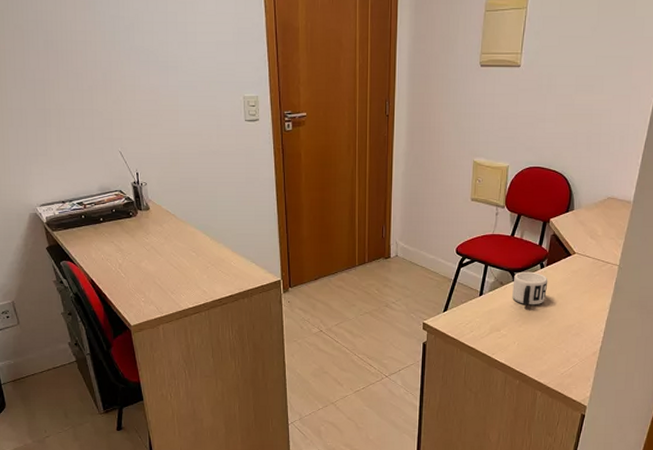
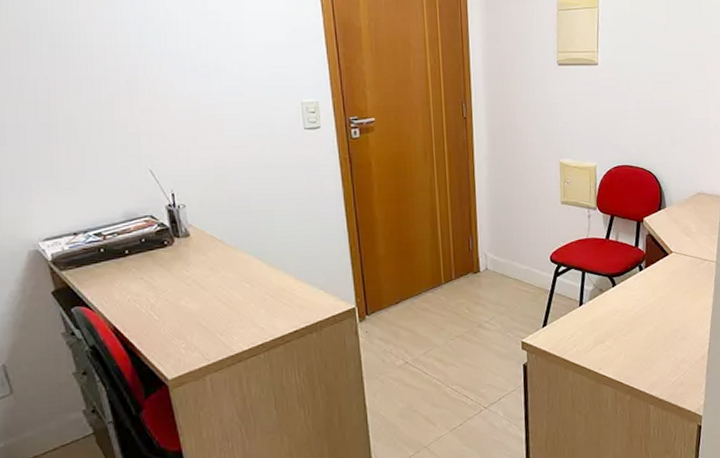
mug: present [512,271,548,305] -> none [613,275,649,312]

